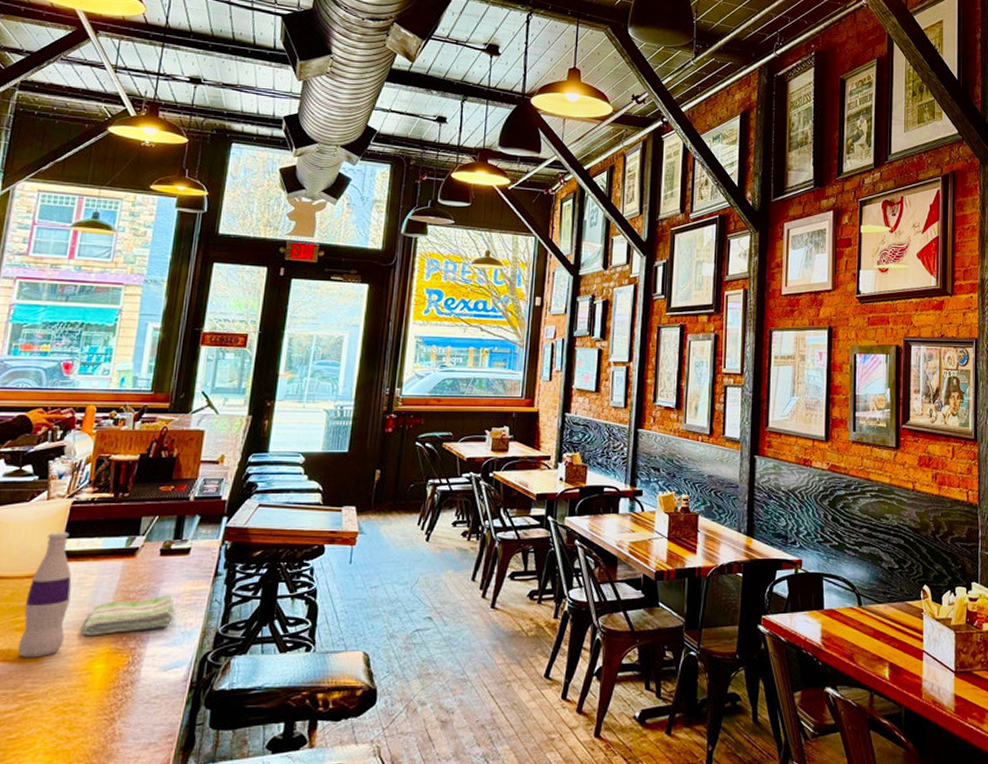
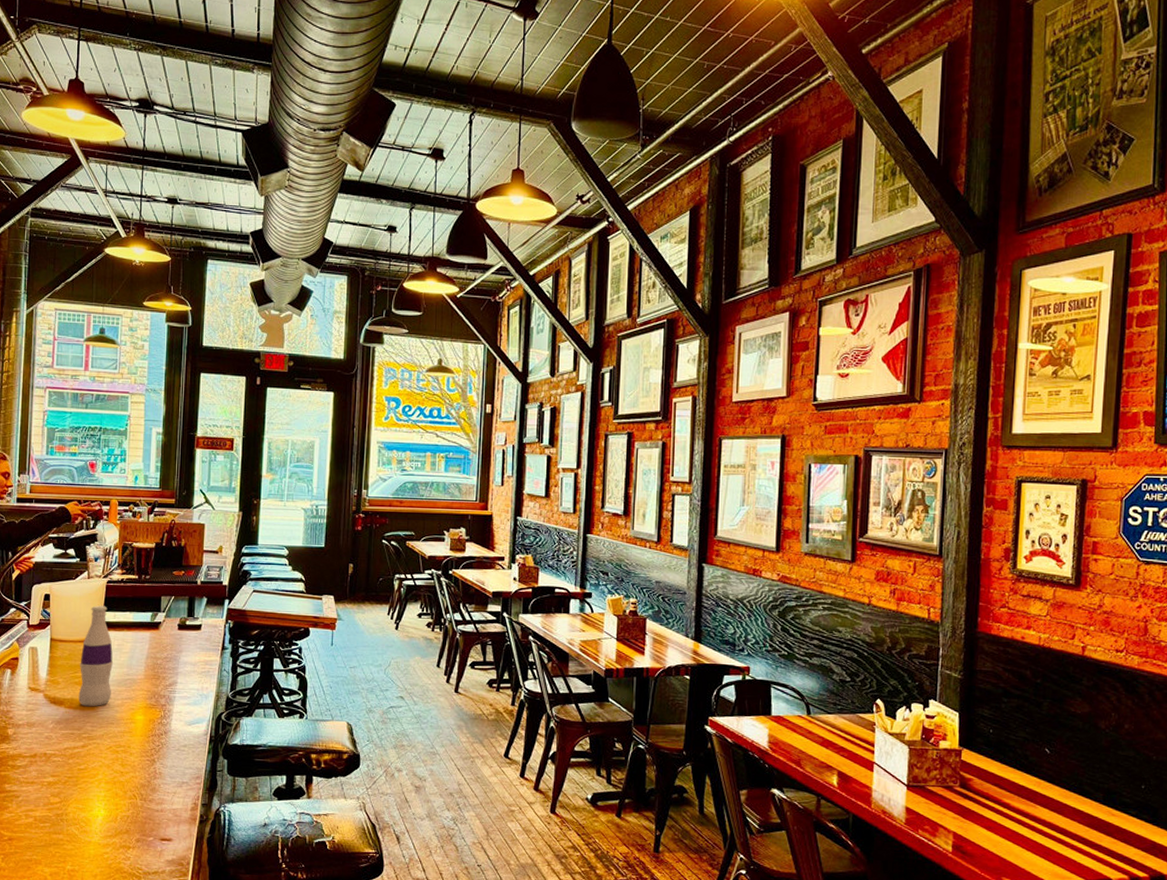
dish towel: present [83,595,174,637] -> none [125,663,192,693]

